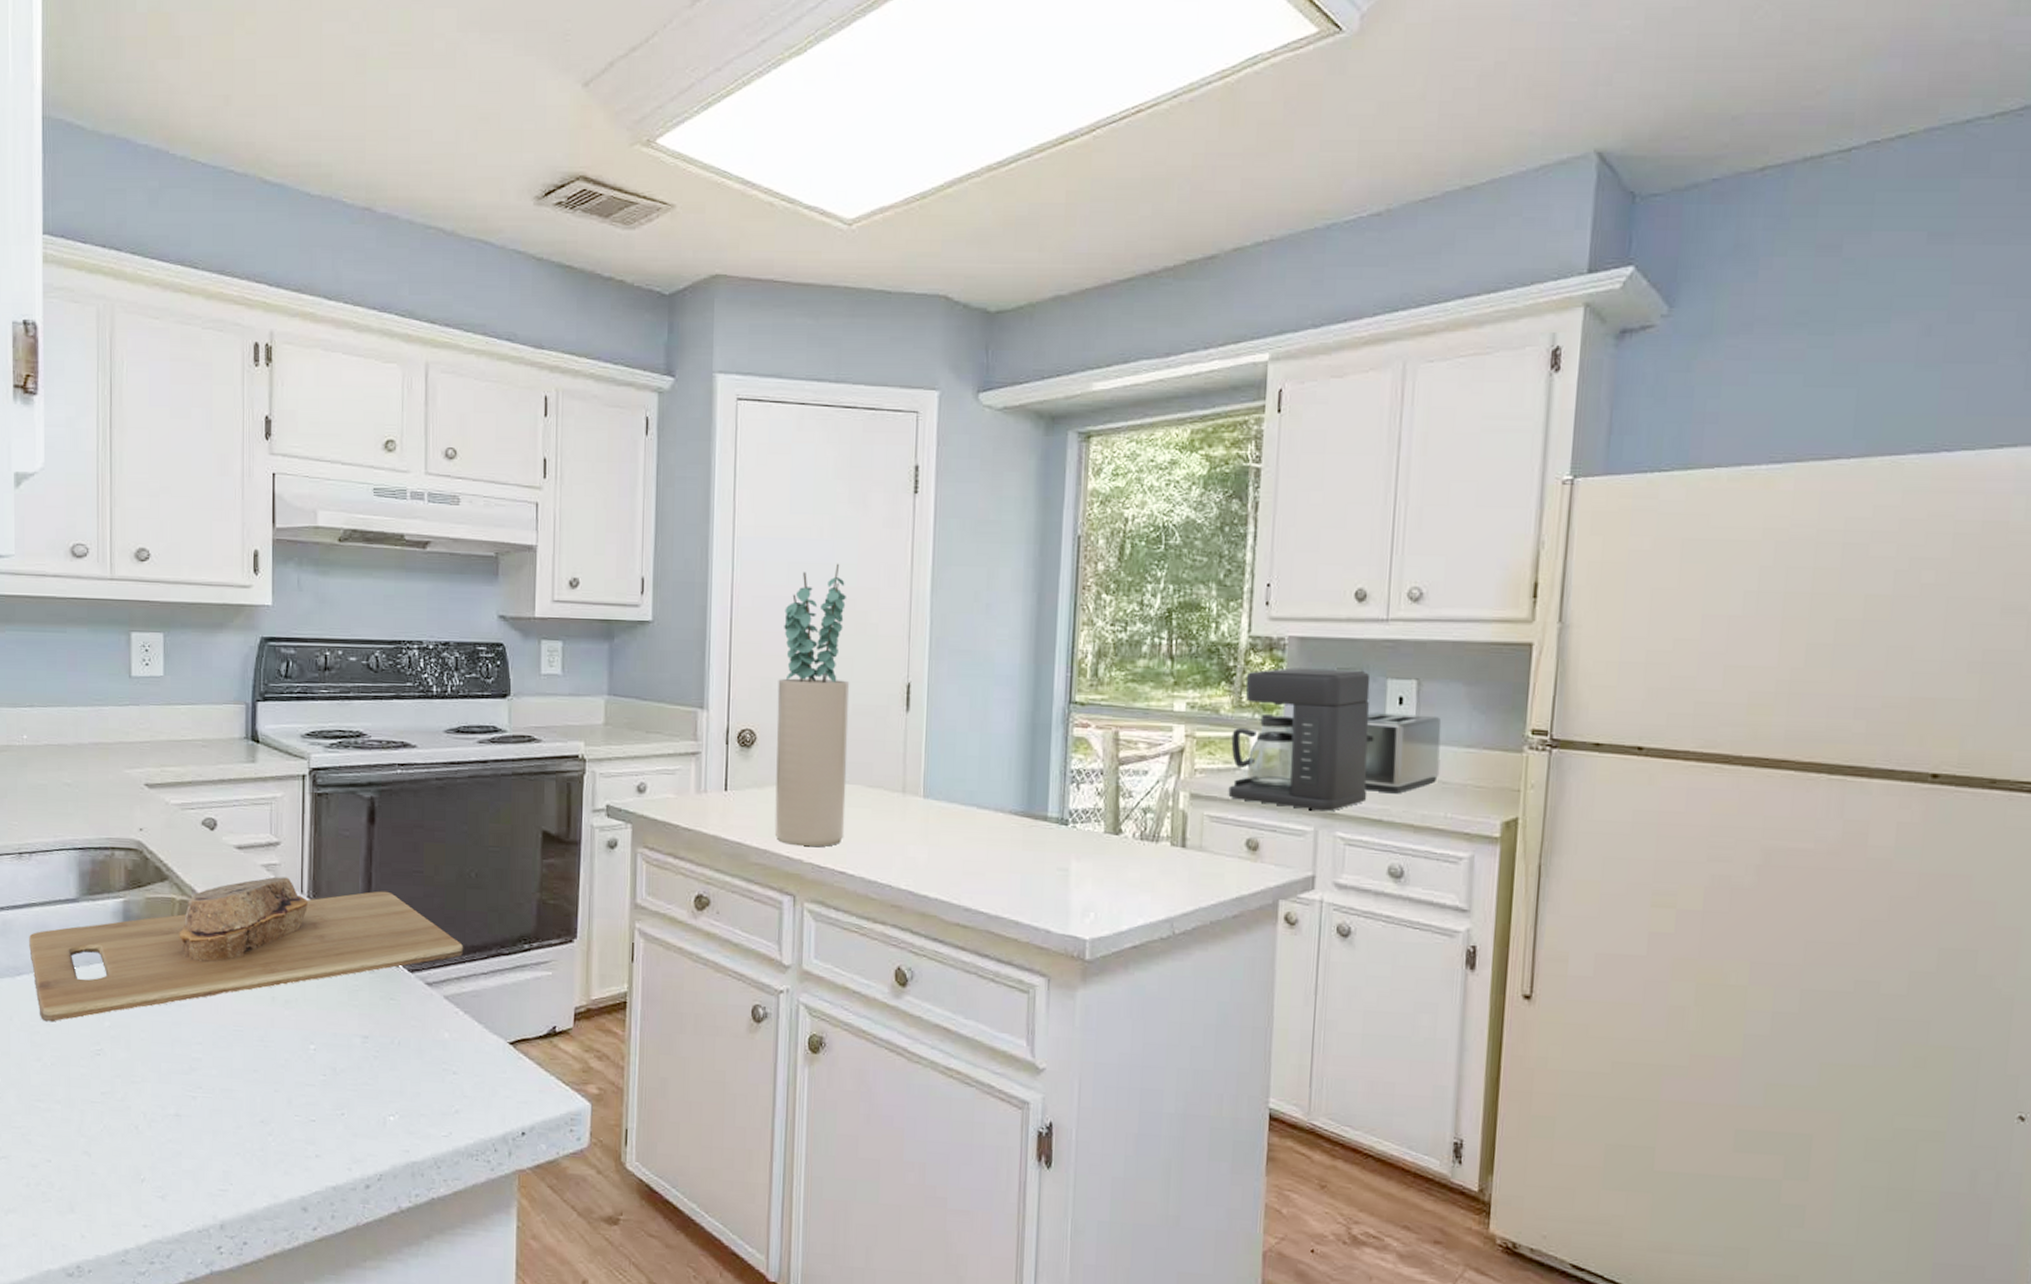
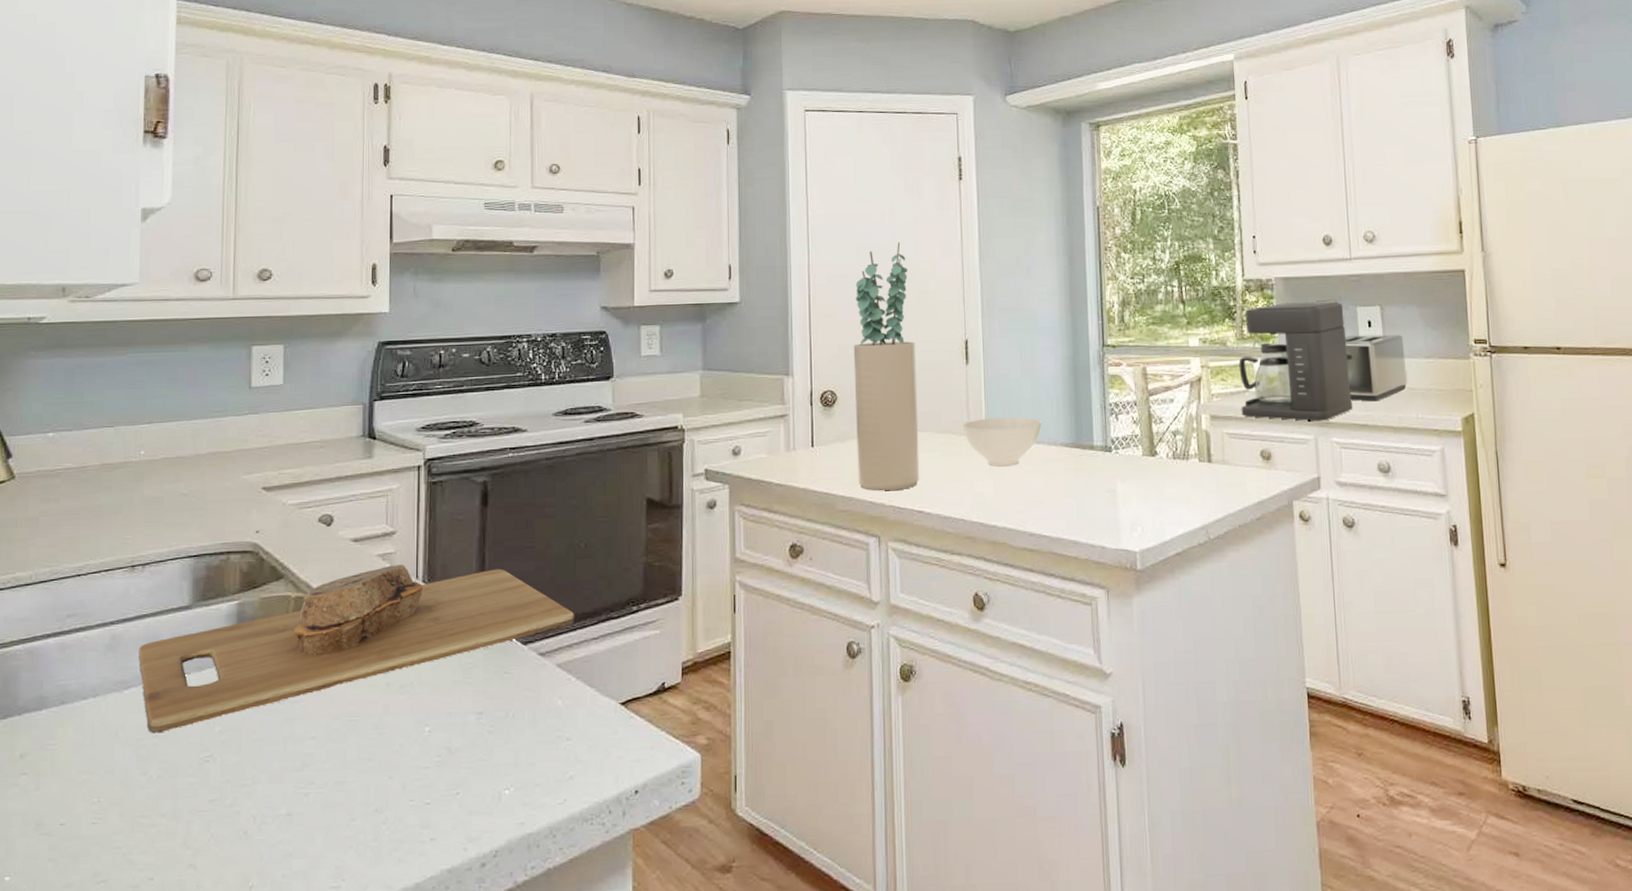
bowl: none [896,775,990,831] -> present [961,417,1042,467]

